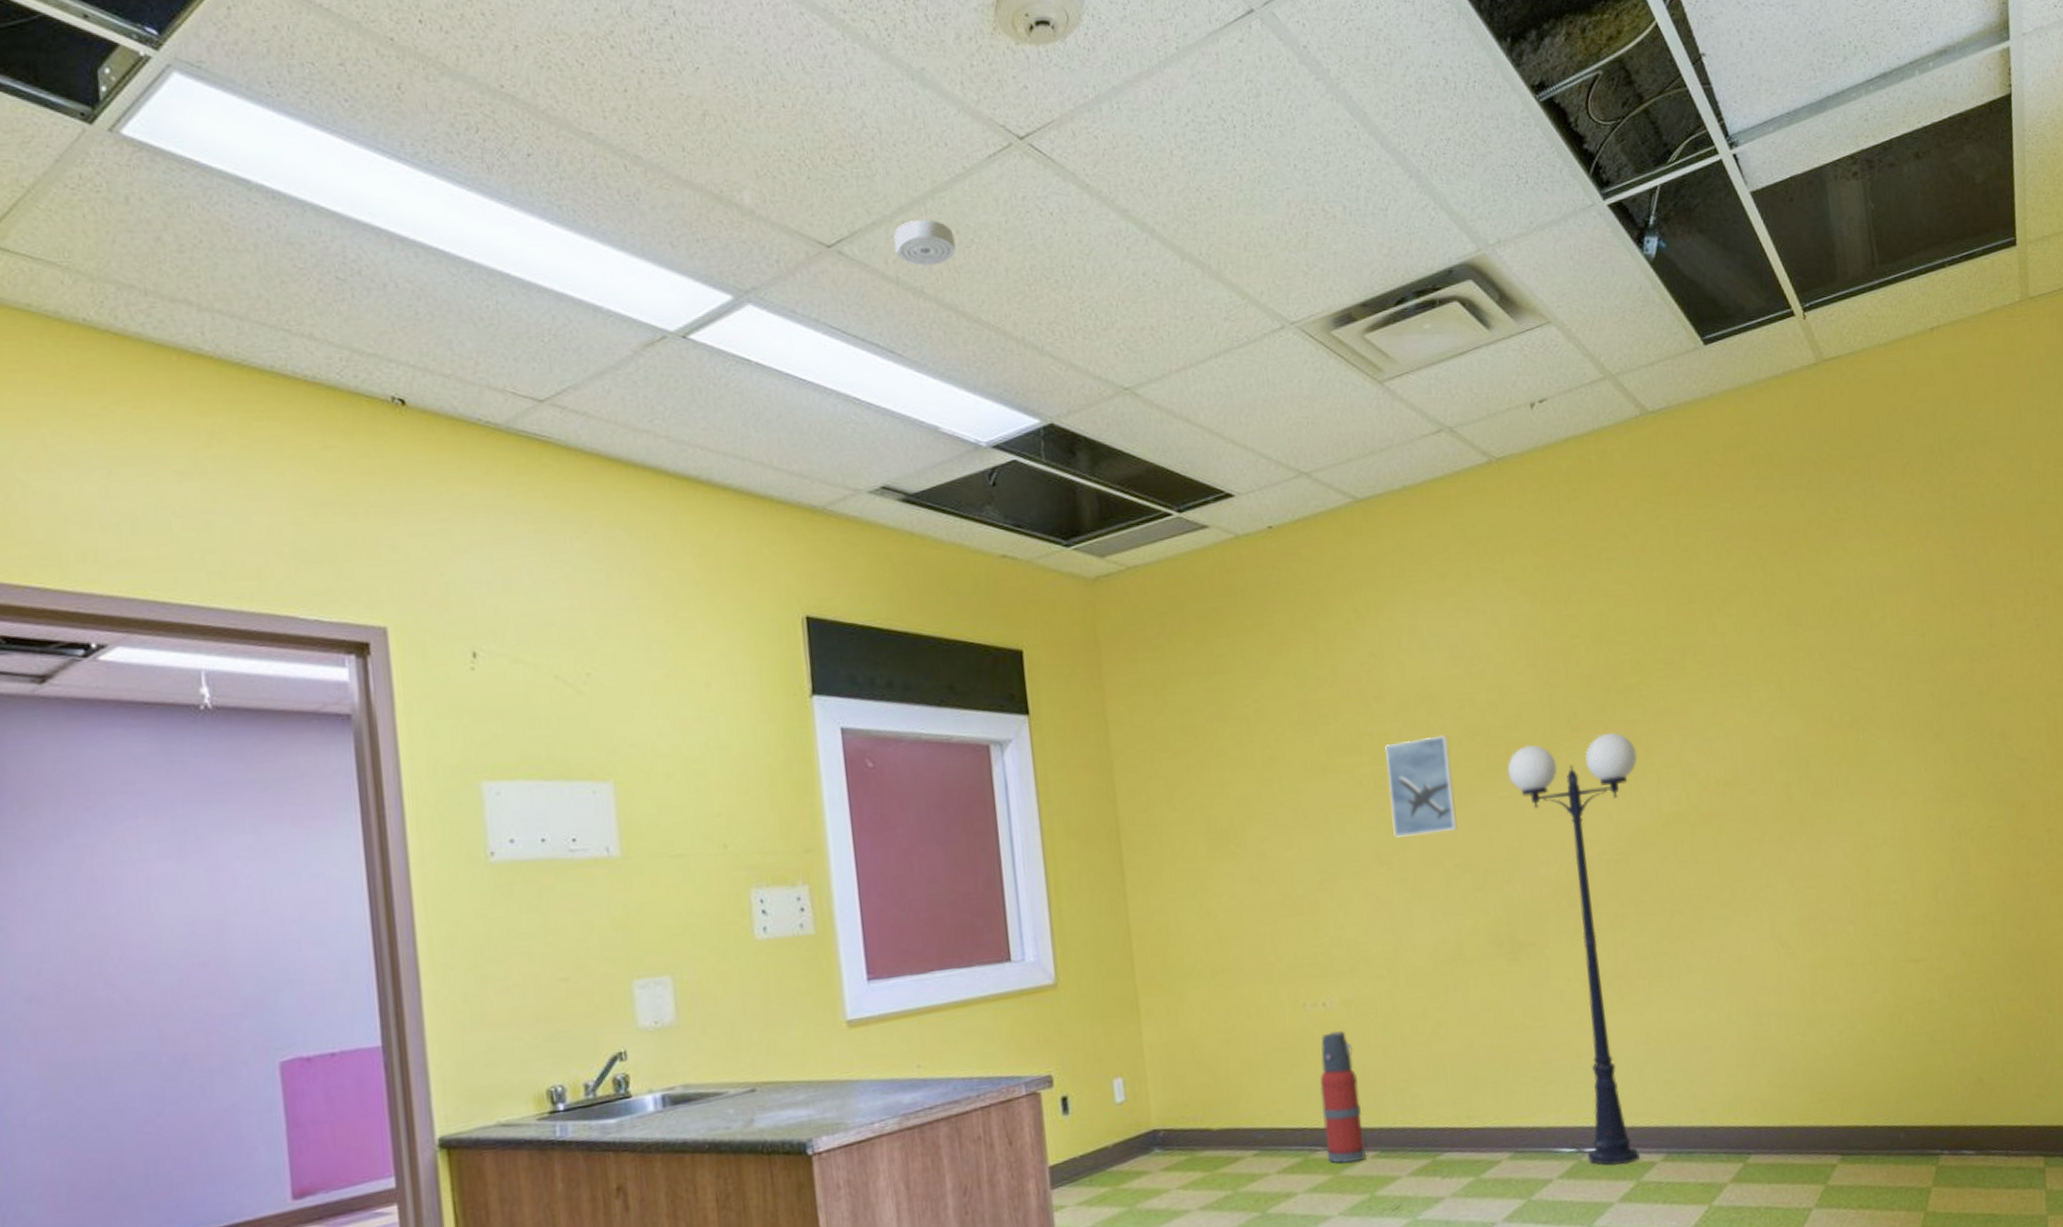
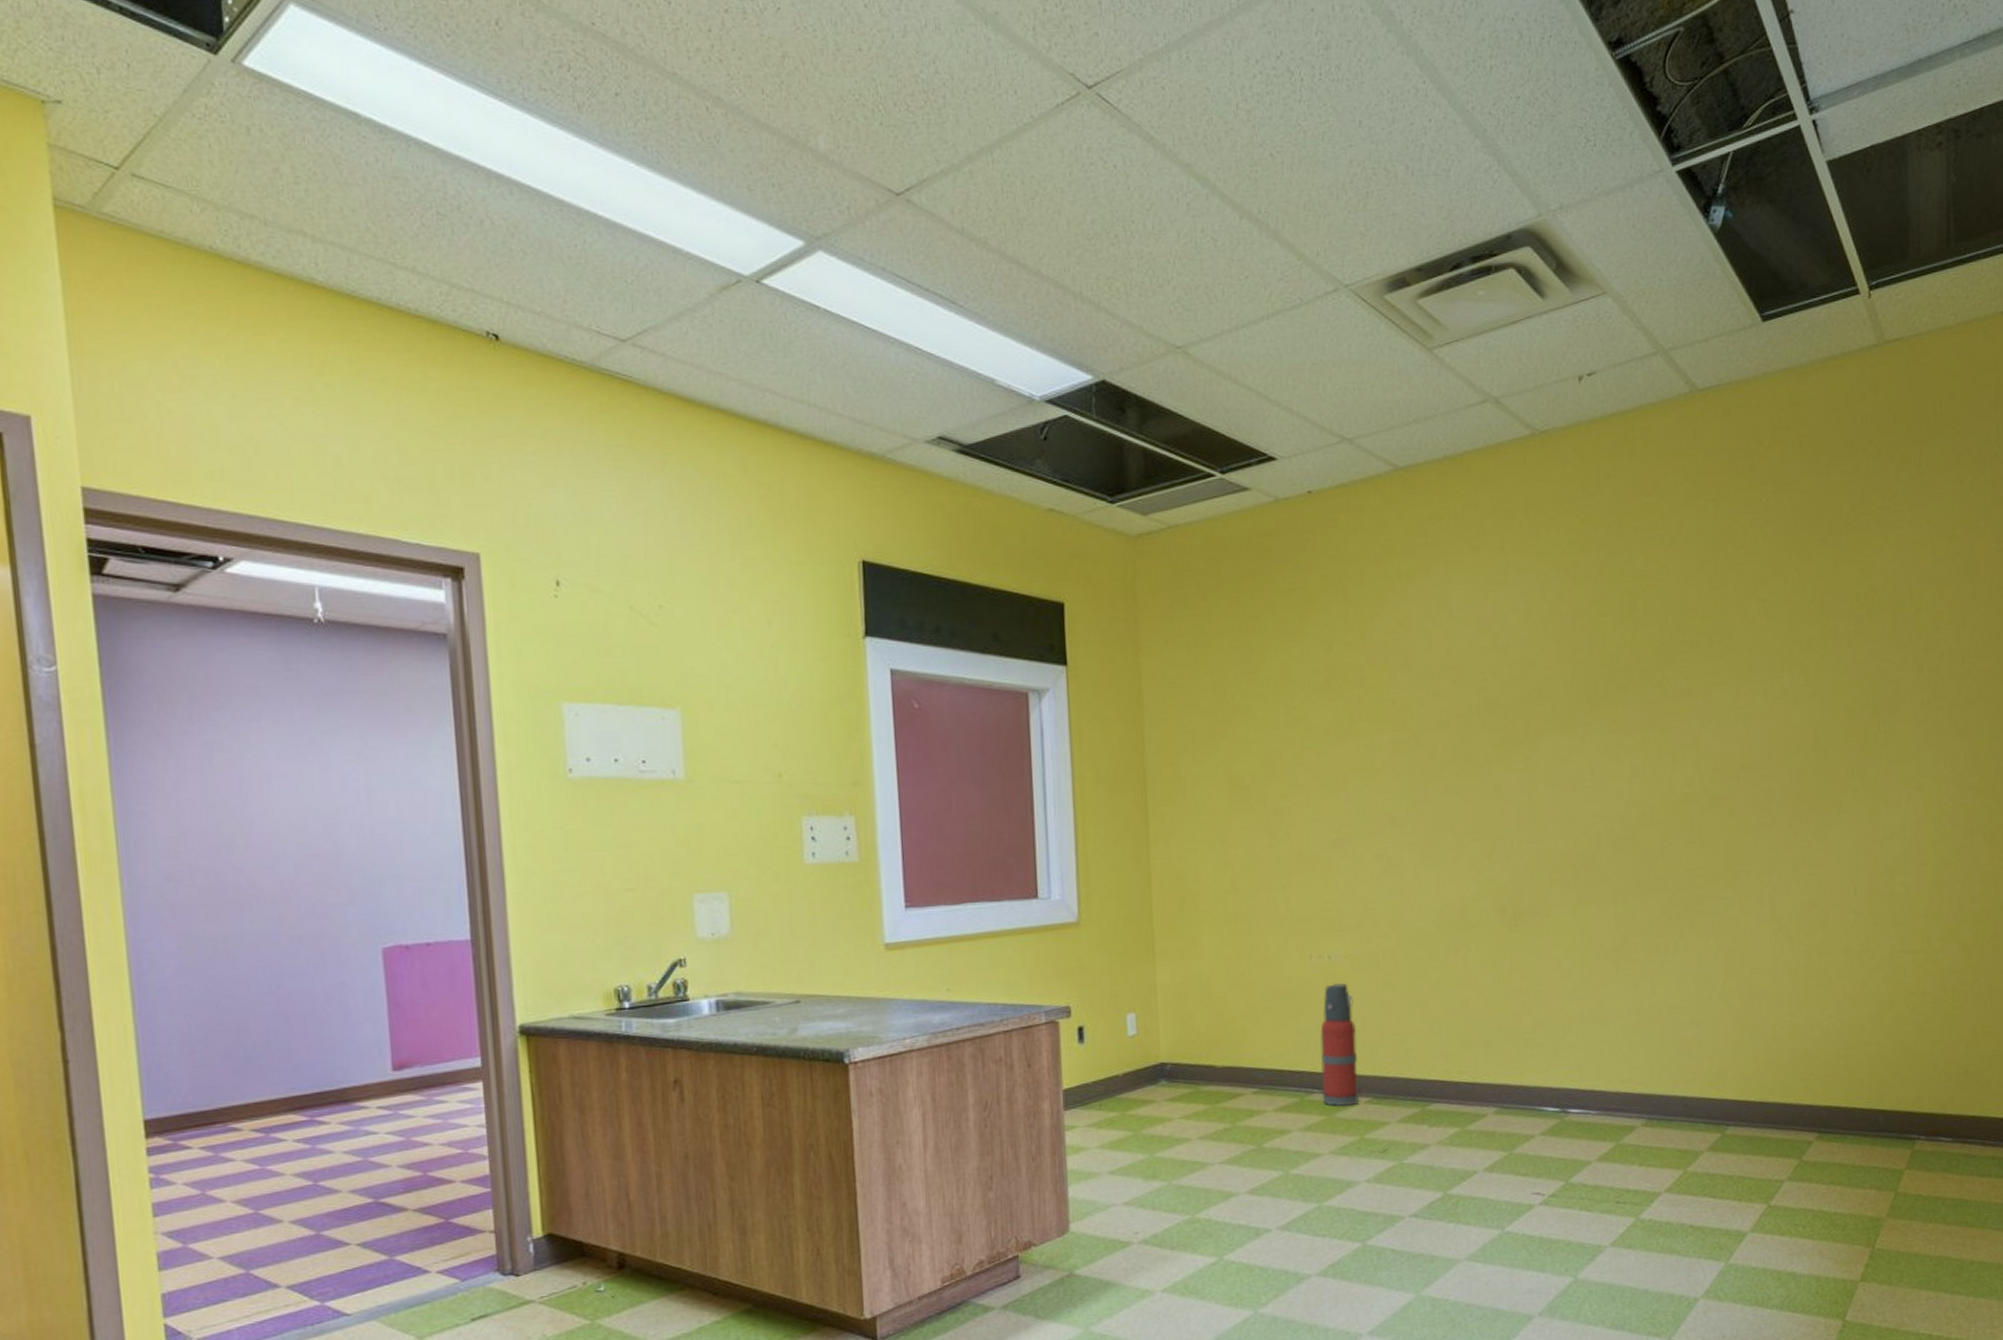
smoke detector: present [894,219,956,266] -> none [961,169,1020,216]
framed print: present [1384,735,1458,838] -> none [1405,705,1471,803]
floor lamp: present [1507,733,1640,1166] -> none [1524,712,1654,1127]

